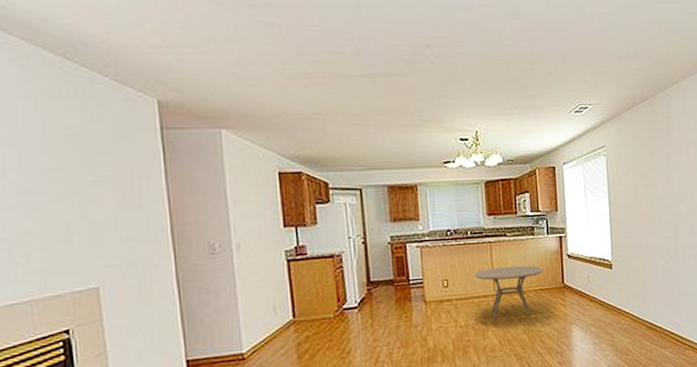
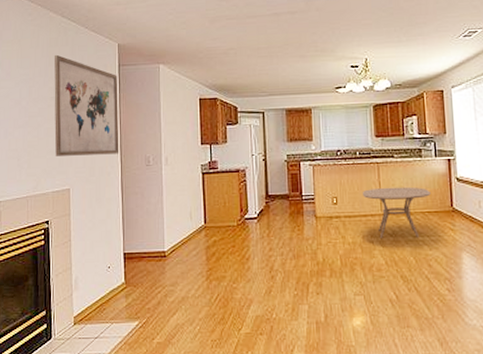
wall art: none [57,110,171,247] -> present [54,54,120,156]

